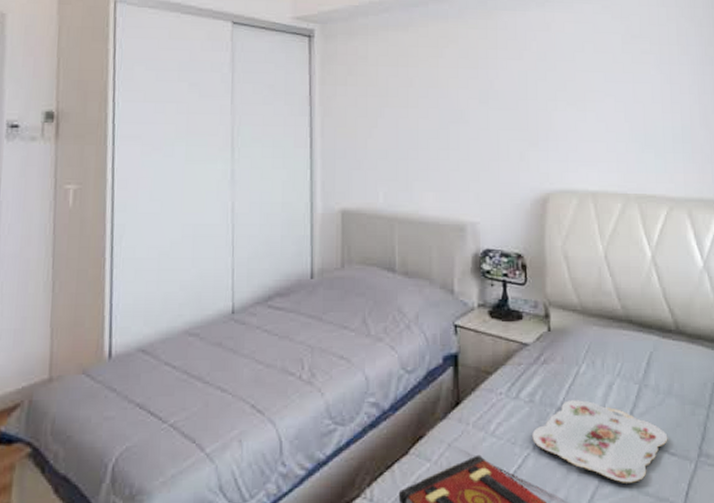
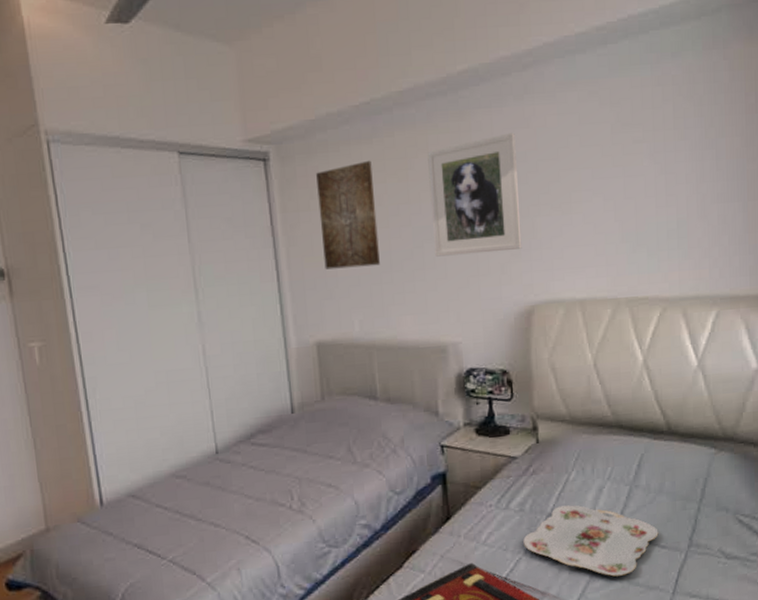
wall art: none [355,46,407,142] -> present [316,160,380,270]
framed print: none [457,34,540,140] -> present [427,132,522,257]

